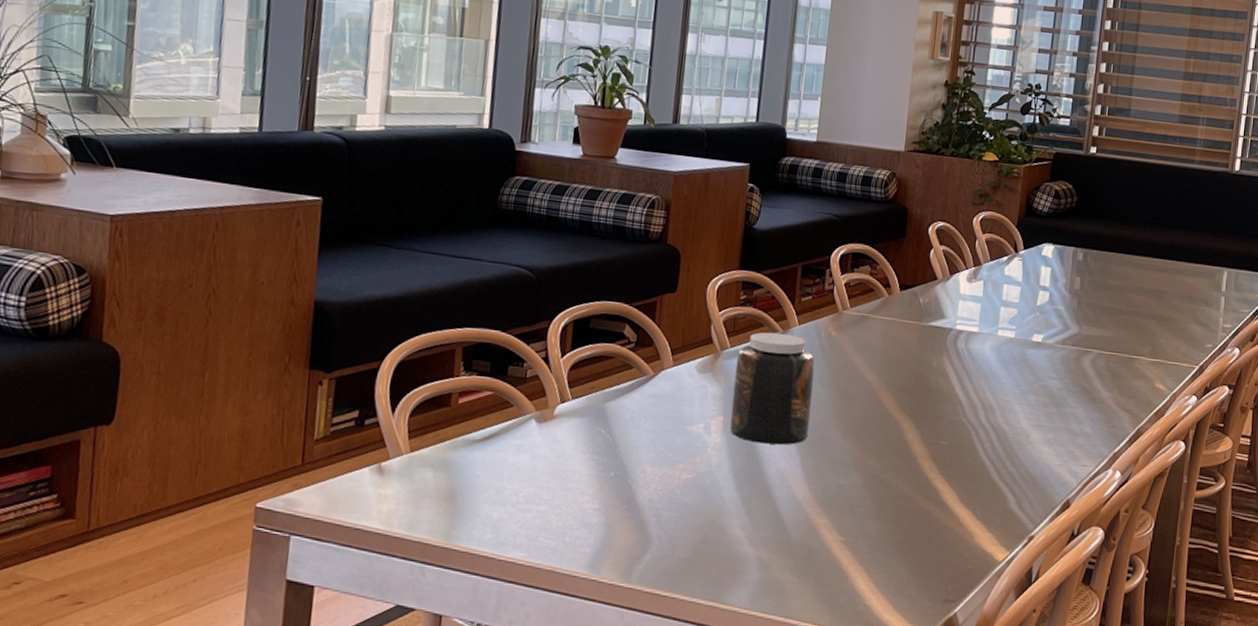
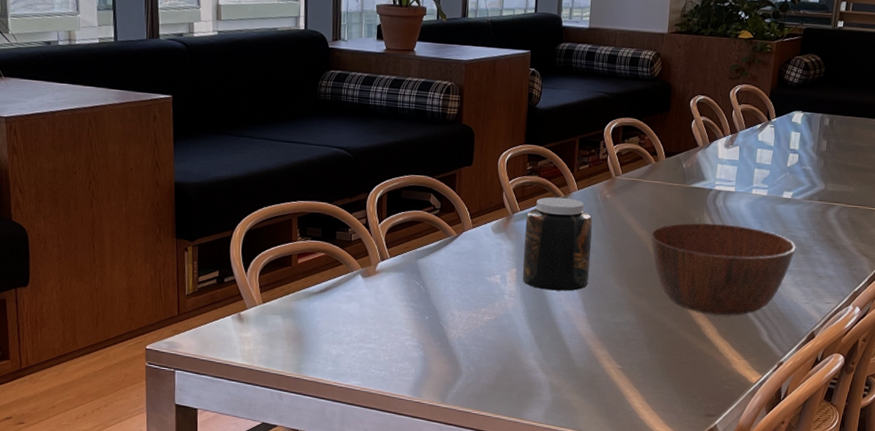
bowl: none [881,367,1048,478] -> present [650,222,796,315]

